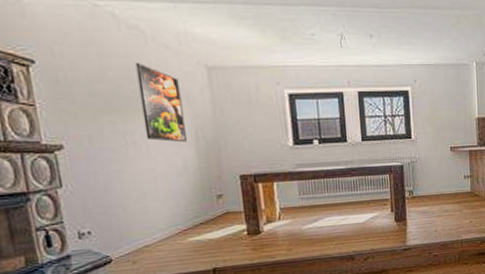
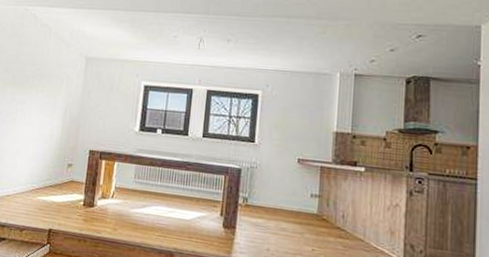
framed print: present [135,62,187,143] -> none [31,50,64,116]

